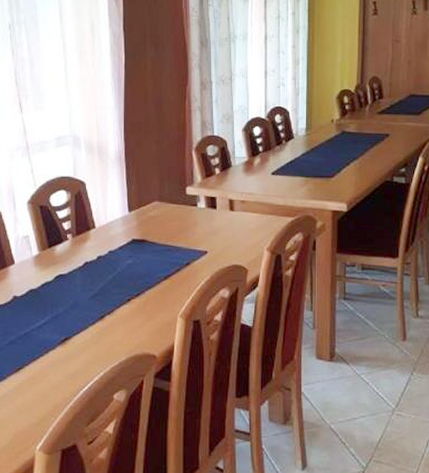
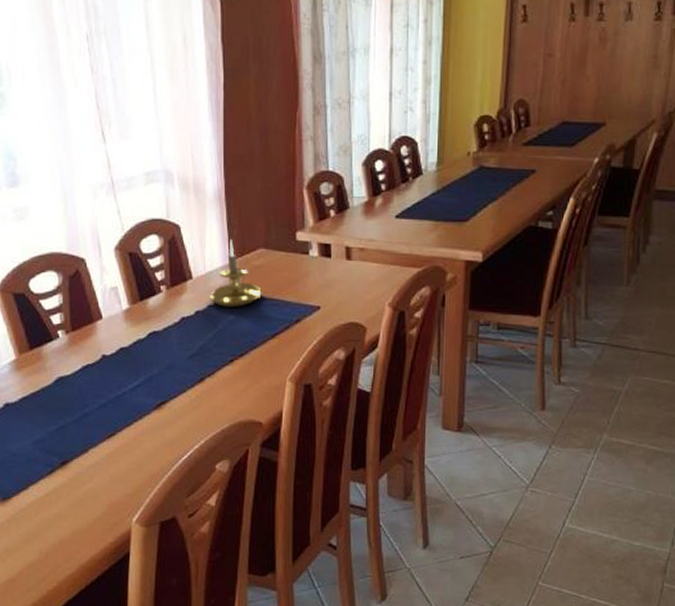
candle holder: none [110,194,156,252] -> present [209,240,262,307]

